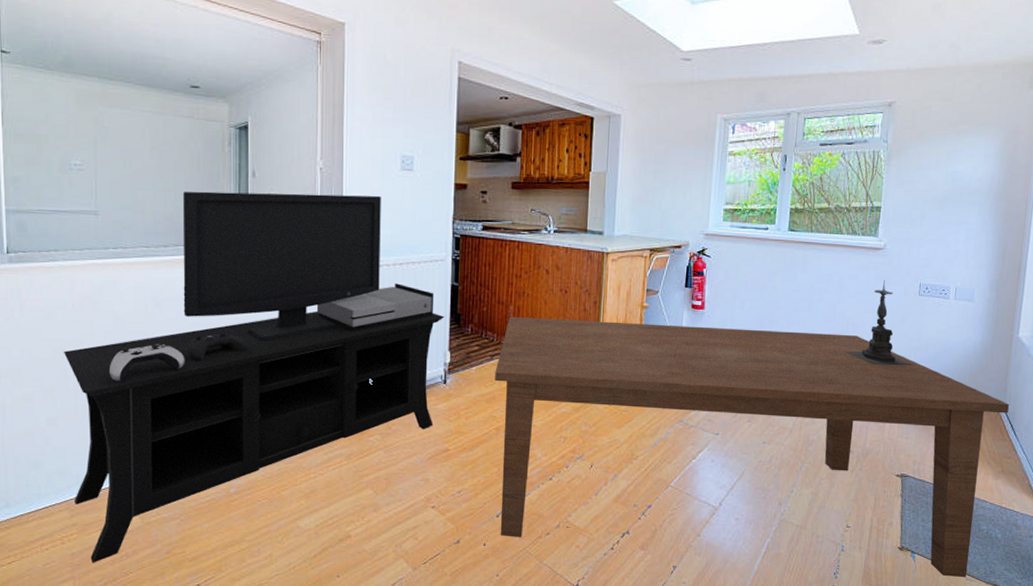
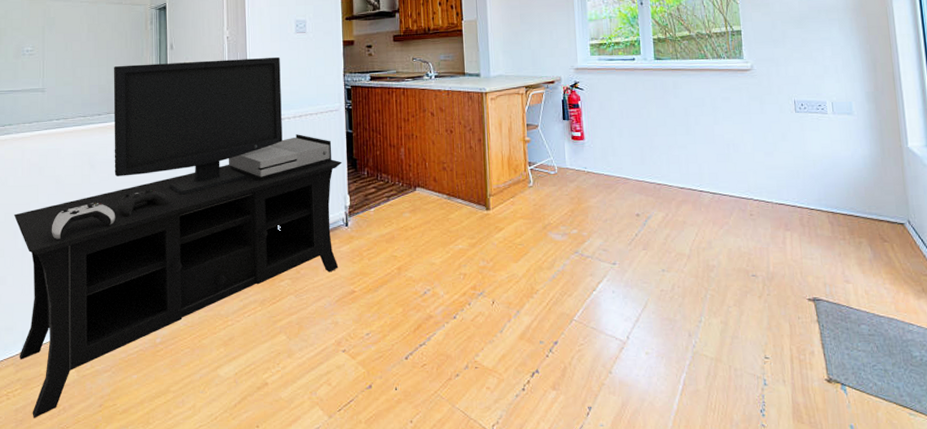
dining table: present [495,316,1009,578] -> none [392,155,915,413]
candle holder: present [845,279,914,365] -> none [731,99,804,184]

